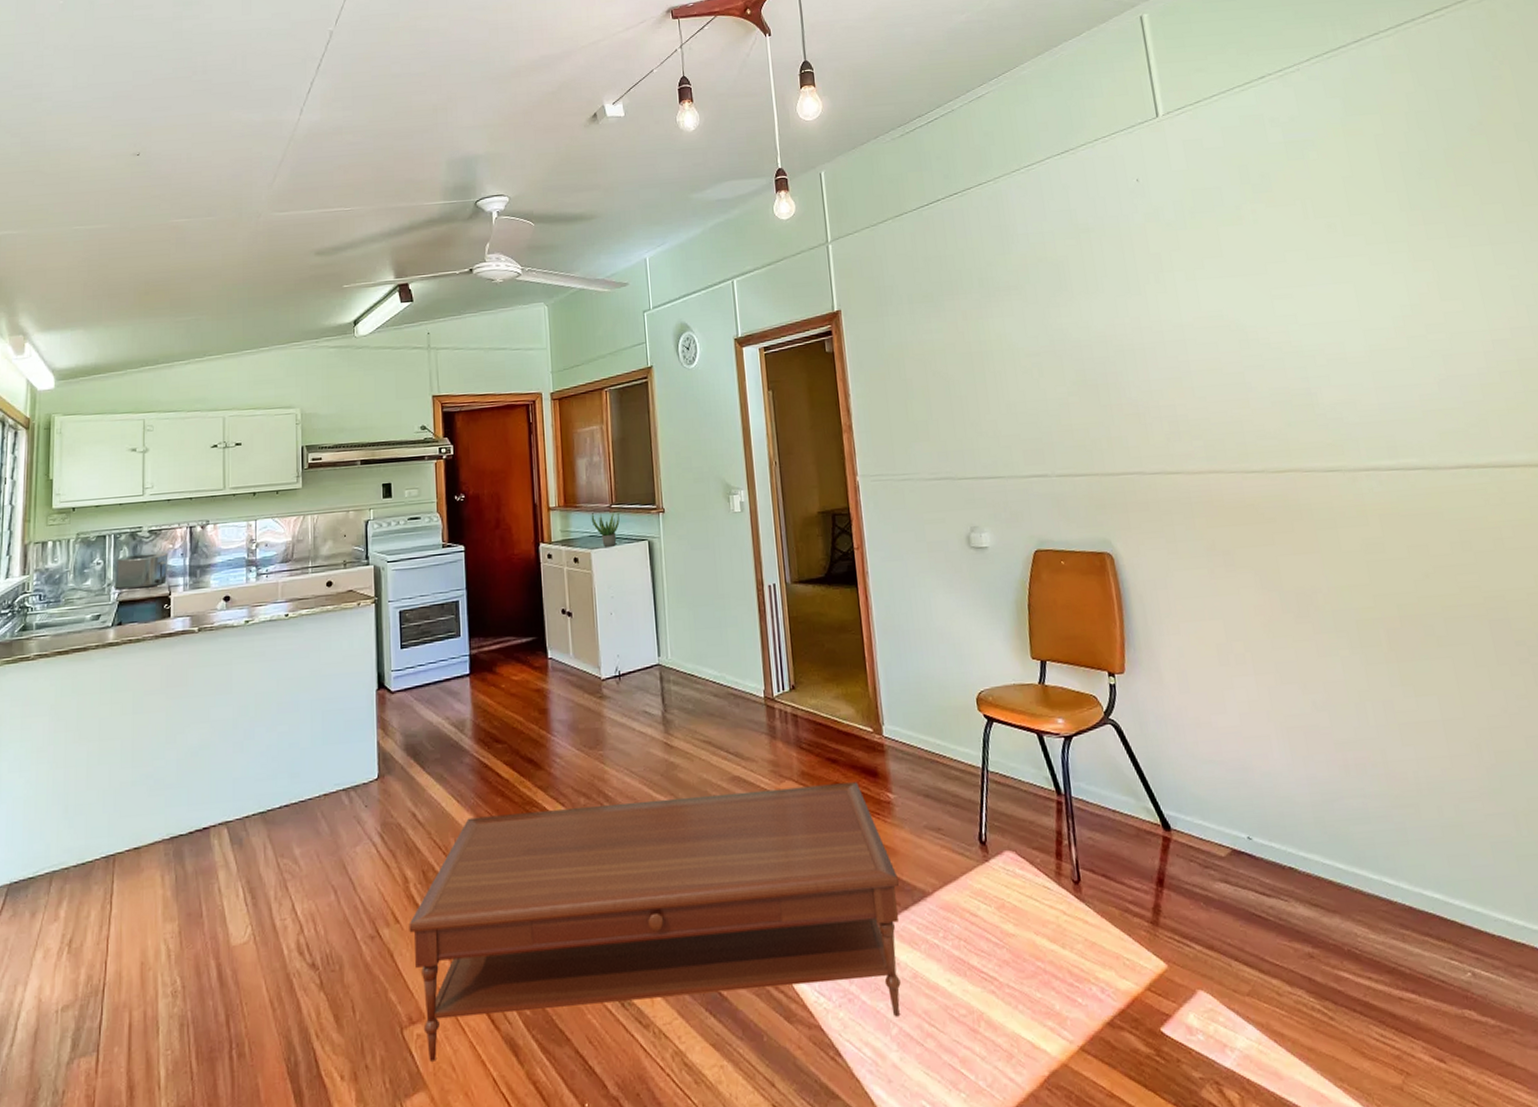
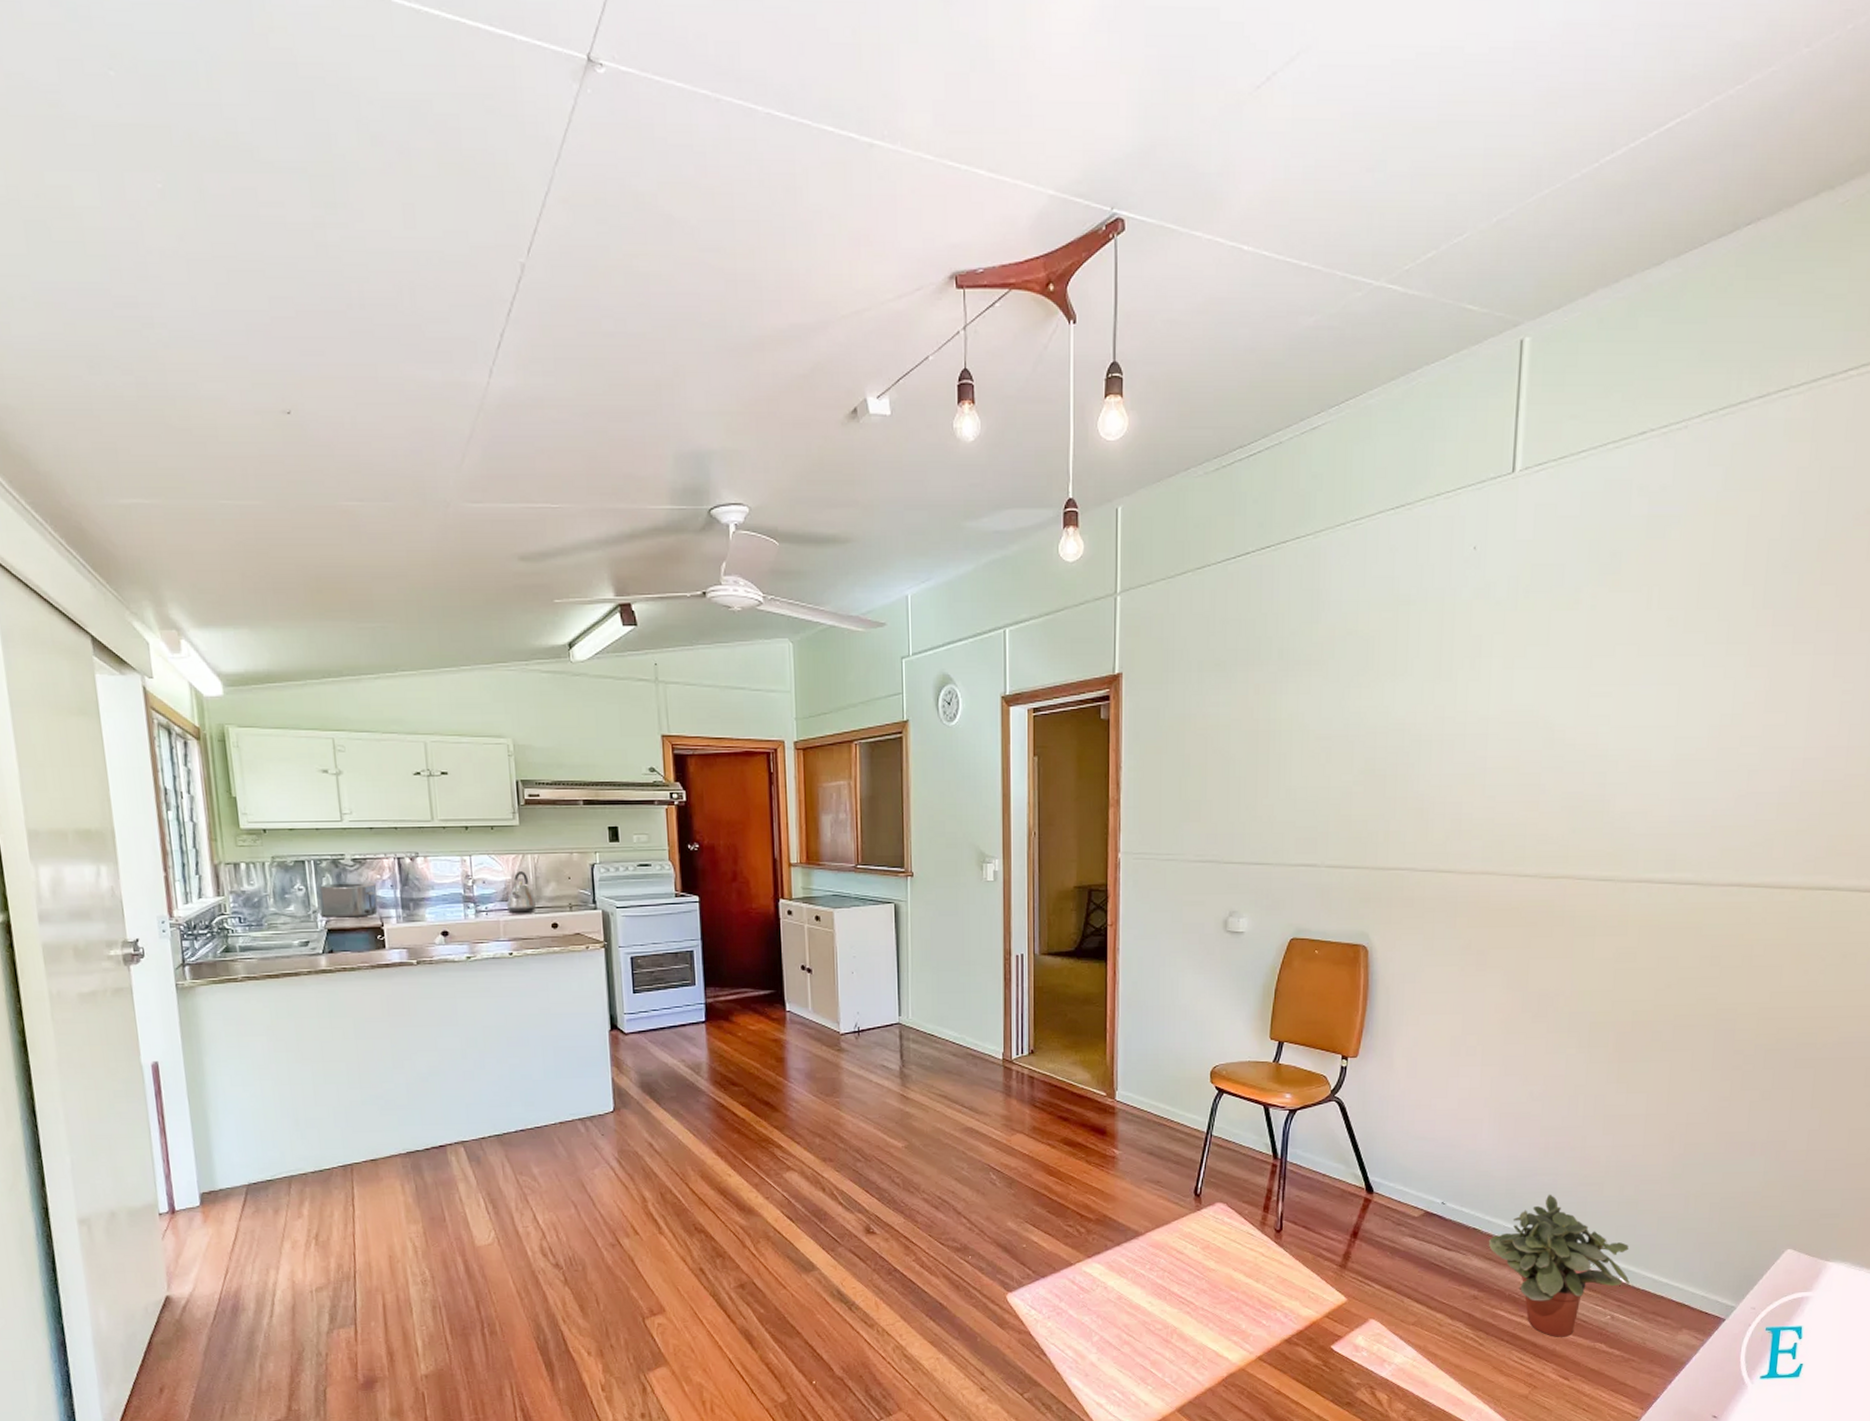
kettle: none [285,532,314,575] -> present [506,871,537,914]
coffee table: present [409,782,901,1062] -> none [648,1138,1114,1345]
potted plant: present [591,512,620,548] -> none [835,872,865,908]
potted plant: none [1309,820,1481,1004] -> present [1488,1194,1630,1337]

